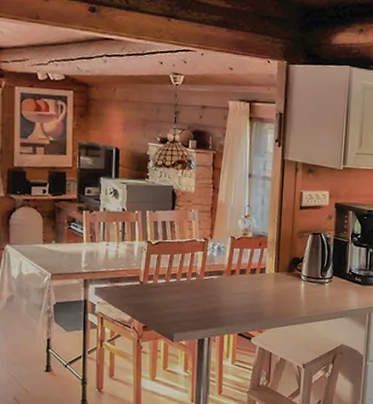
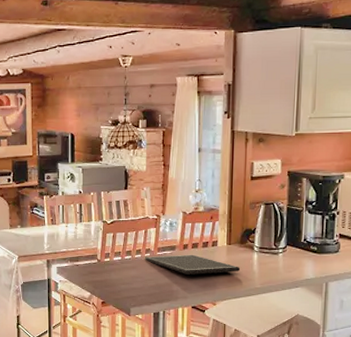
cutting board: none [191,280,288,301] -> present [145,254,241,275]

